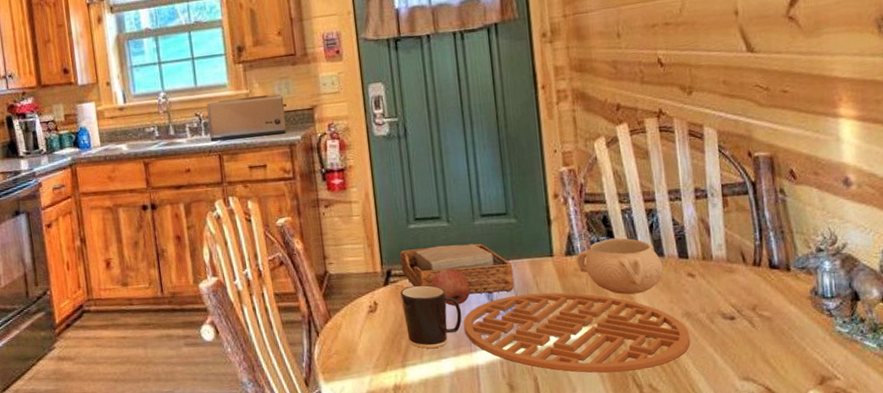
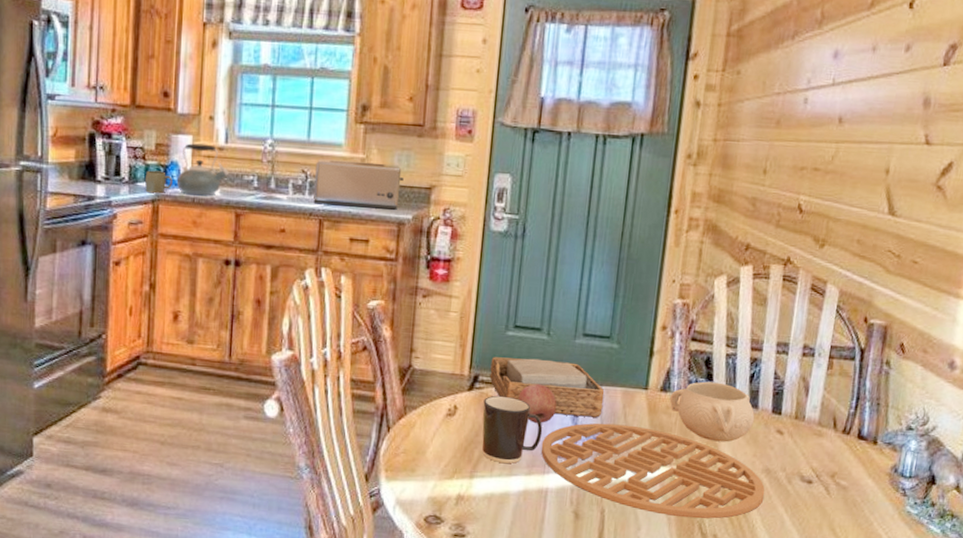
mug: none [60,138,85,159] -> present [145,170,173,194]
kettle: none [87,107,133,154] -> present [176,143,230,196]

